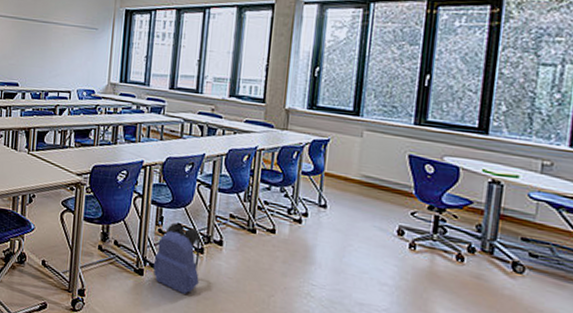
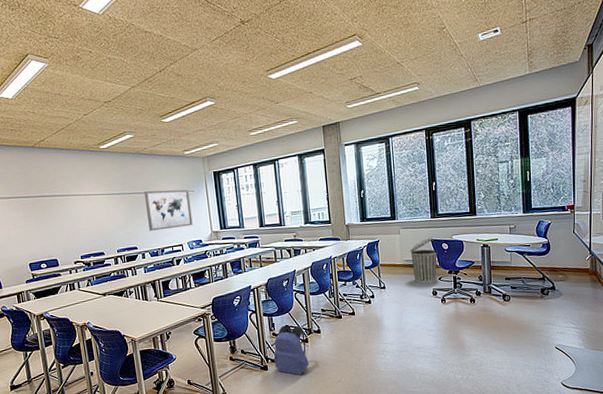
wall art: none [36,19,92,71] -> present [143,189,193,231]
trash can: none [372,152,415,217] -> present [410,238,437,284]

